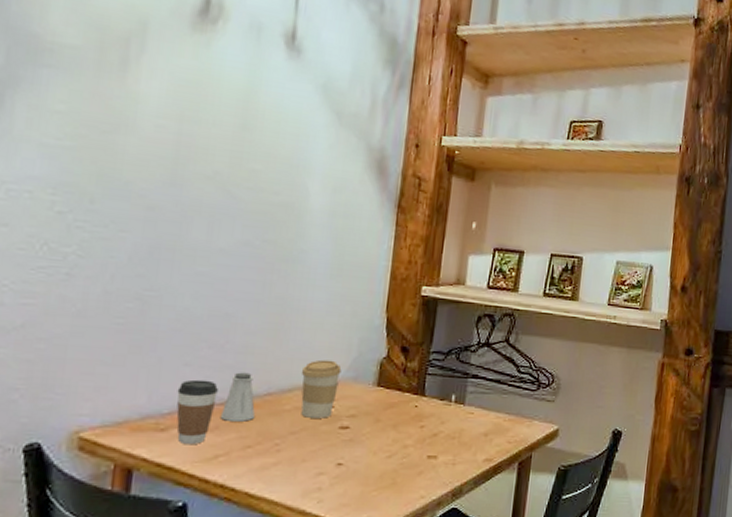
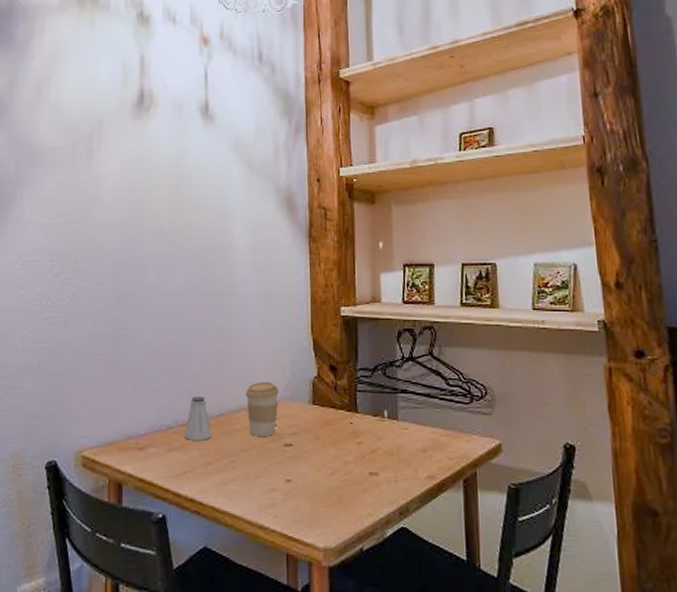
coffee cup: present [176,379,218,444] -> none [149,404,180,461]

